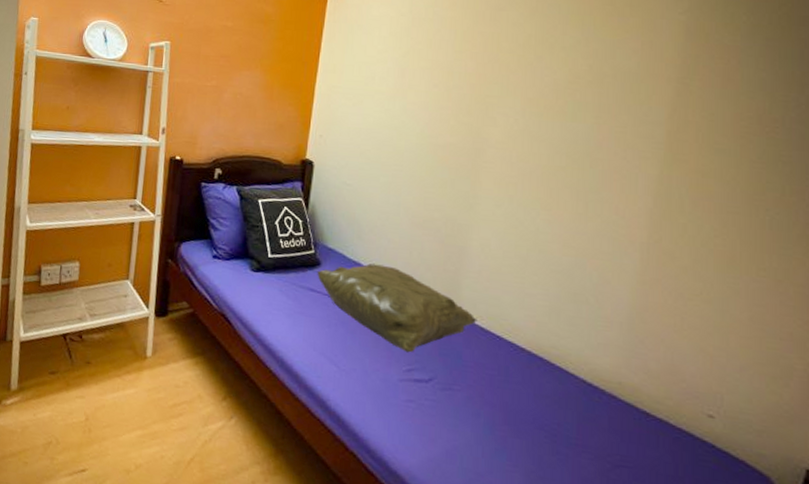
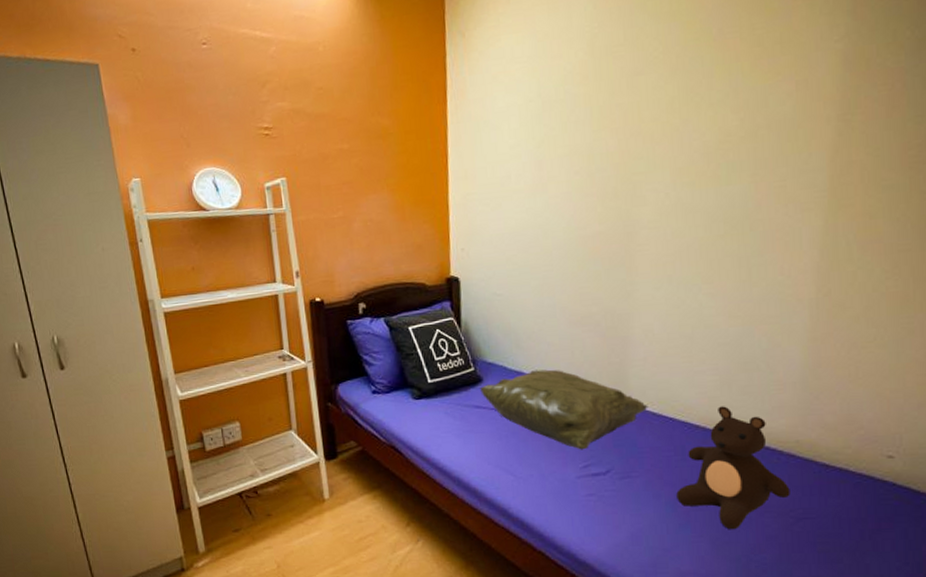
teddy bear: none [495,333,609,466] -> present [676,406,790,530]

